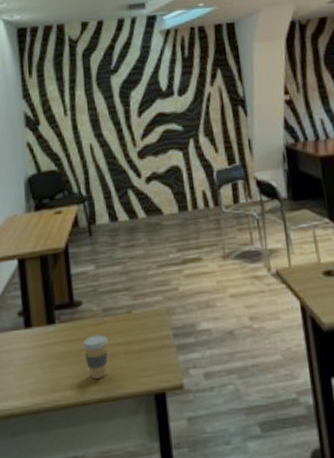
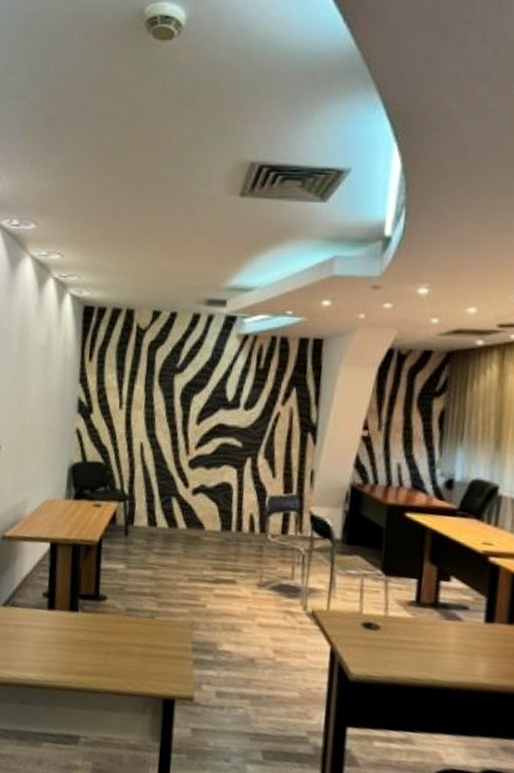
coffee cup: present [82,334,109,379] -> none [101,630,127,672]

